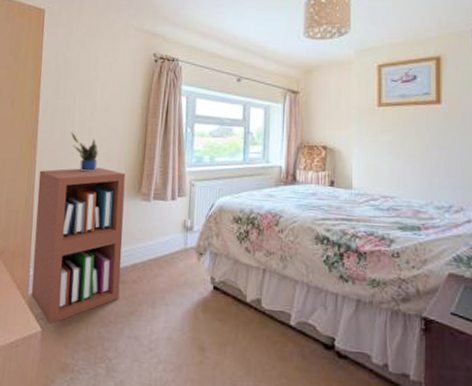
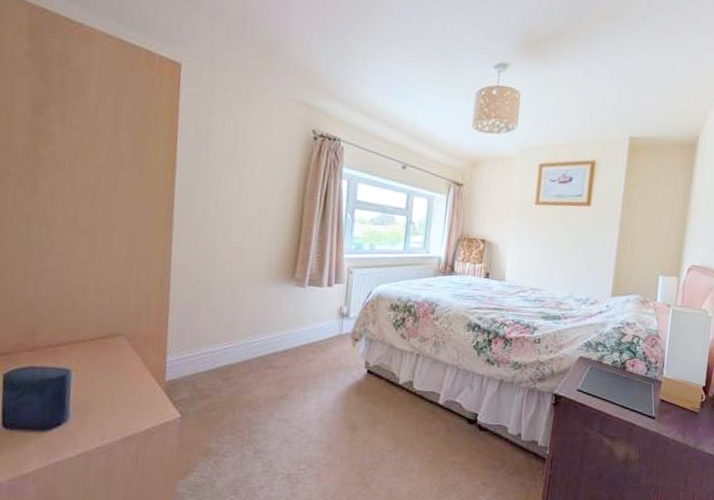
bookshelf: present [31,167,125,324] -> none [168,249,278,410]
potted plant: present [71,132,98,172] -> none [215,210,247,255]

